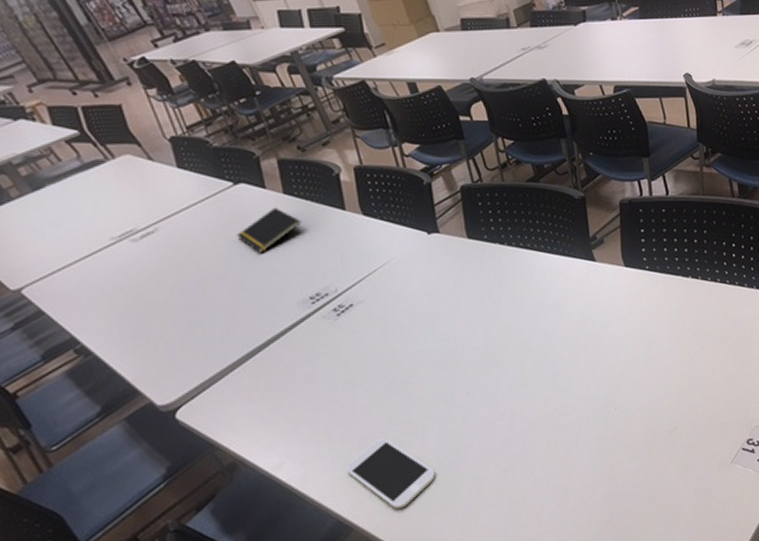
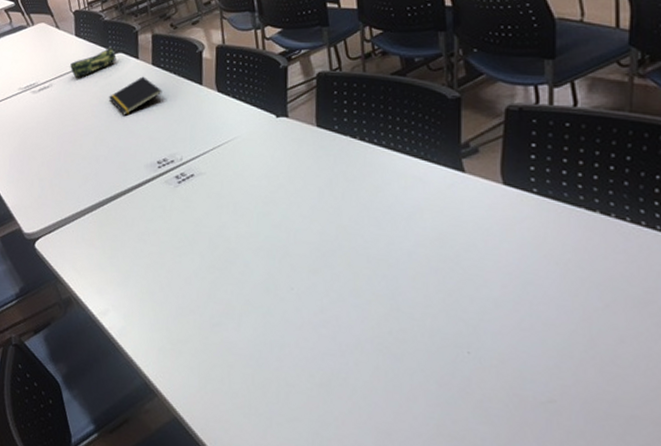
pencil case: none [178,177,238,218] -> present [70,46,117,78]
smartphone: present [346,438,436,509] -> none [161,313,245,390]

